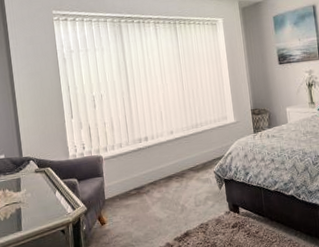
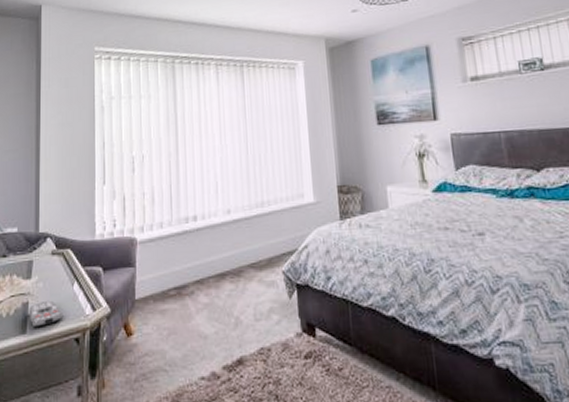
remote control: none [21,205,51,226] -> present [29,300,64,328]

